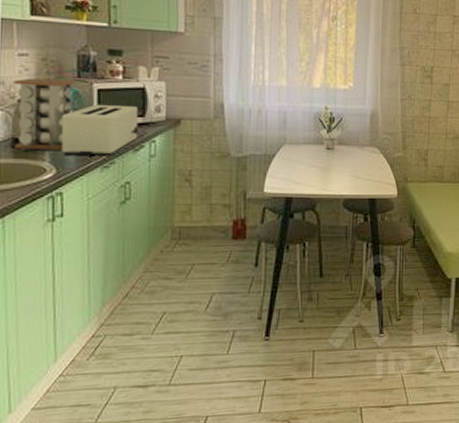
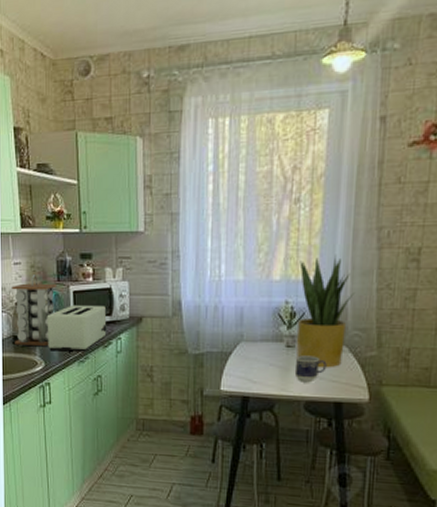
cup: none [334,157,362,182] -> present [294,355,327,383]
planter: none [335,67,385,168] -> present [295,254,356,368]

